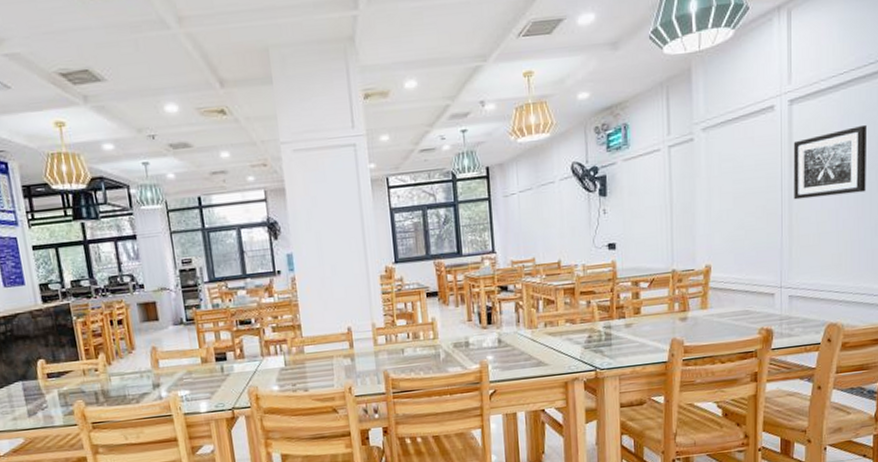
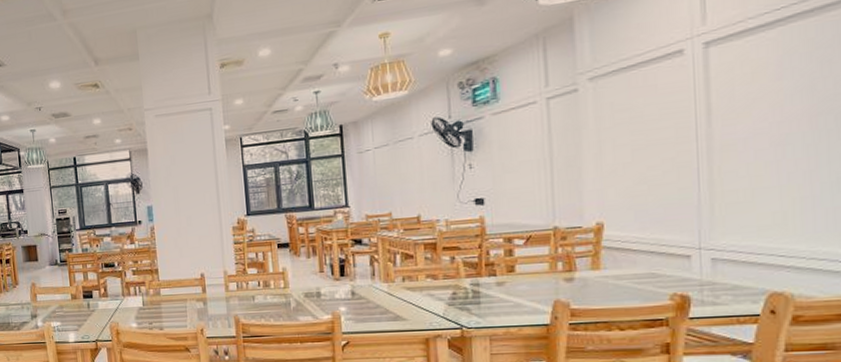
wall art: present [793,124,867,200] -> none [711,64,820,151]

